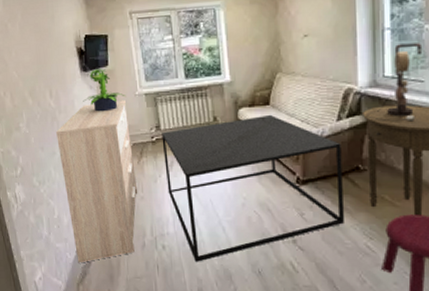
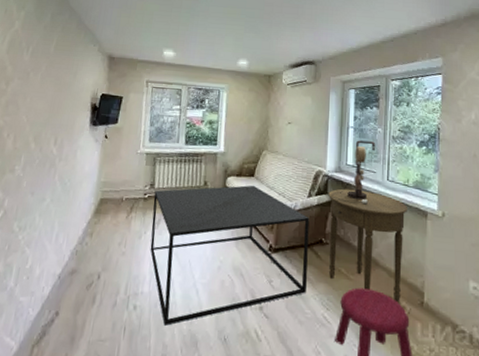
sideboard: present [56,100,138,263] -> none [39,156,127,321]
potted plant: present [83,69,125,112] -> none [85,125,127,165]

